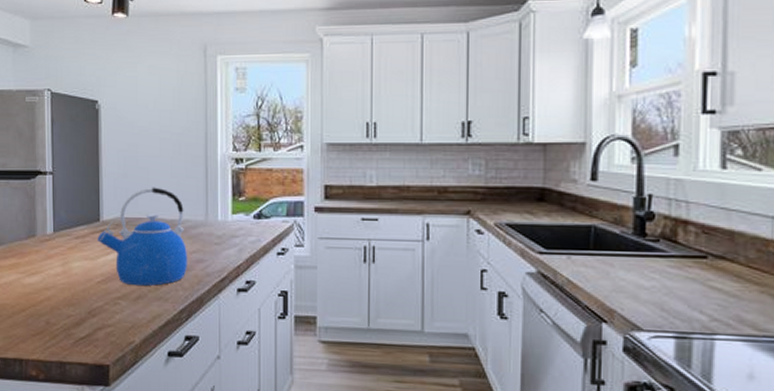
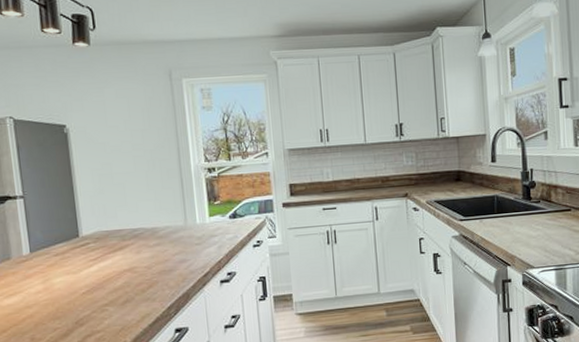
kettle: present [97,187,188,286] -> none [78,200,172,292]

